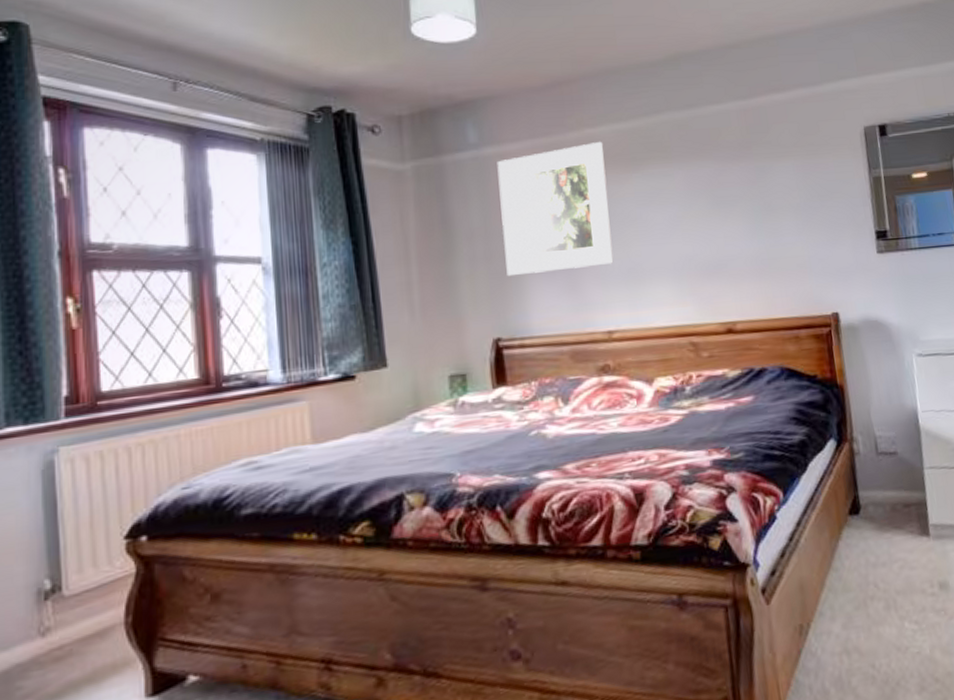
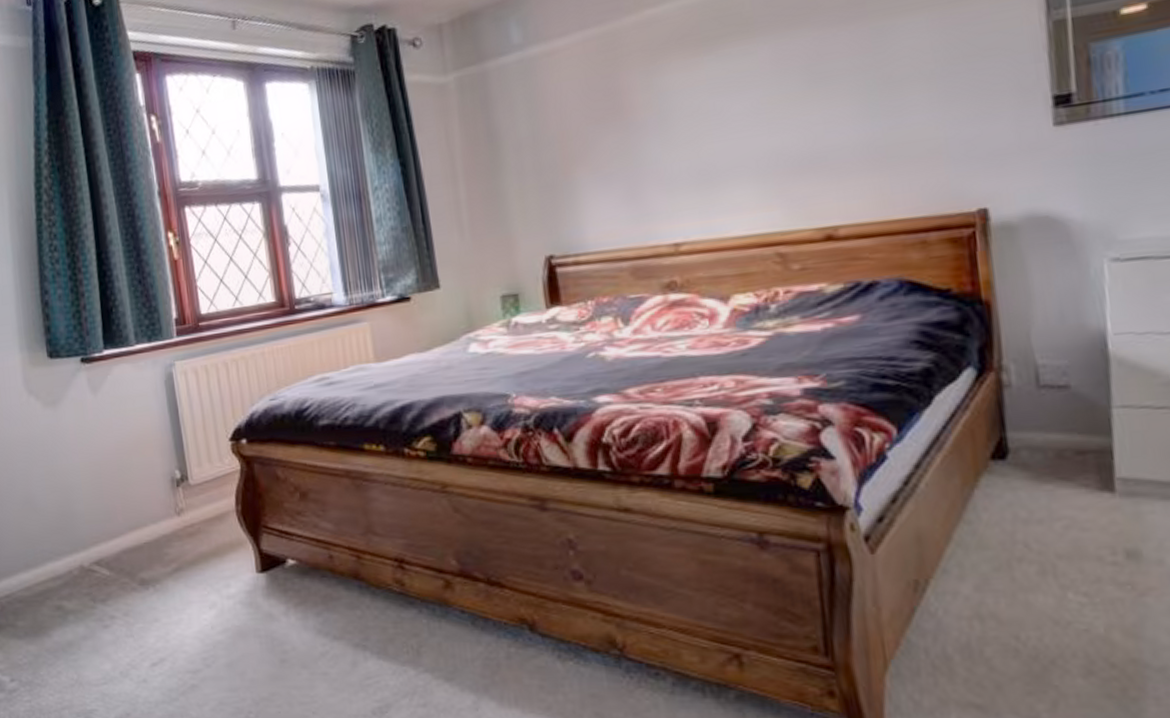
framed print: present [497,142,614,277] -> none [543,23,681,189]

